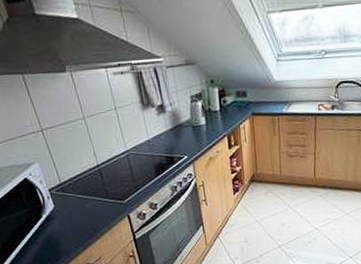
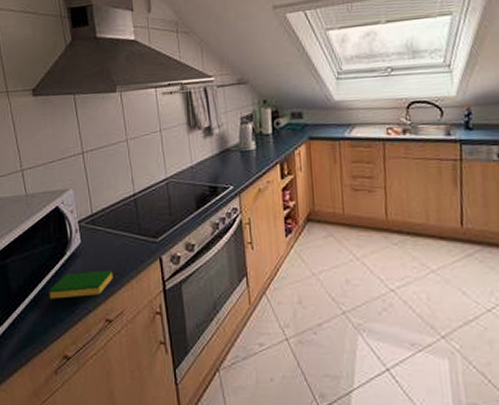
dish sponge: none [32,226,89,252] -> present [49,269,113,299]

